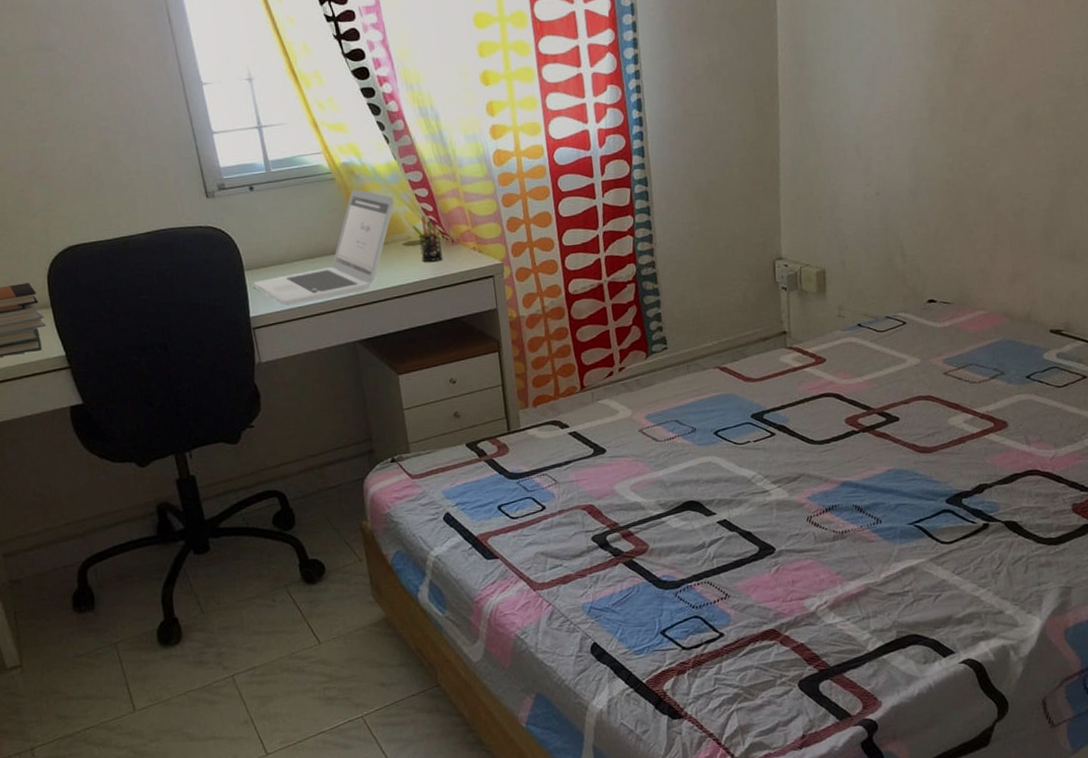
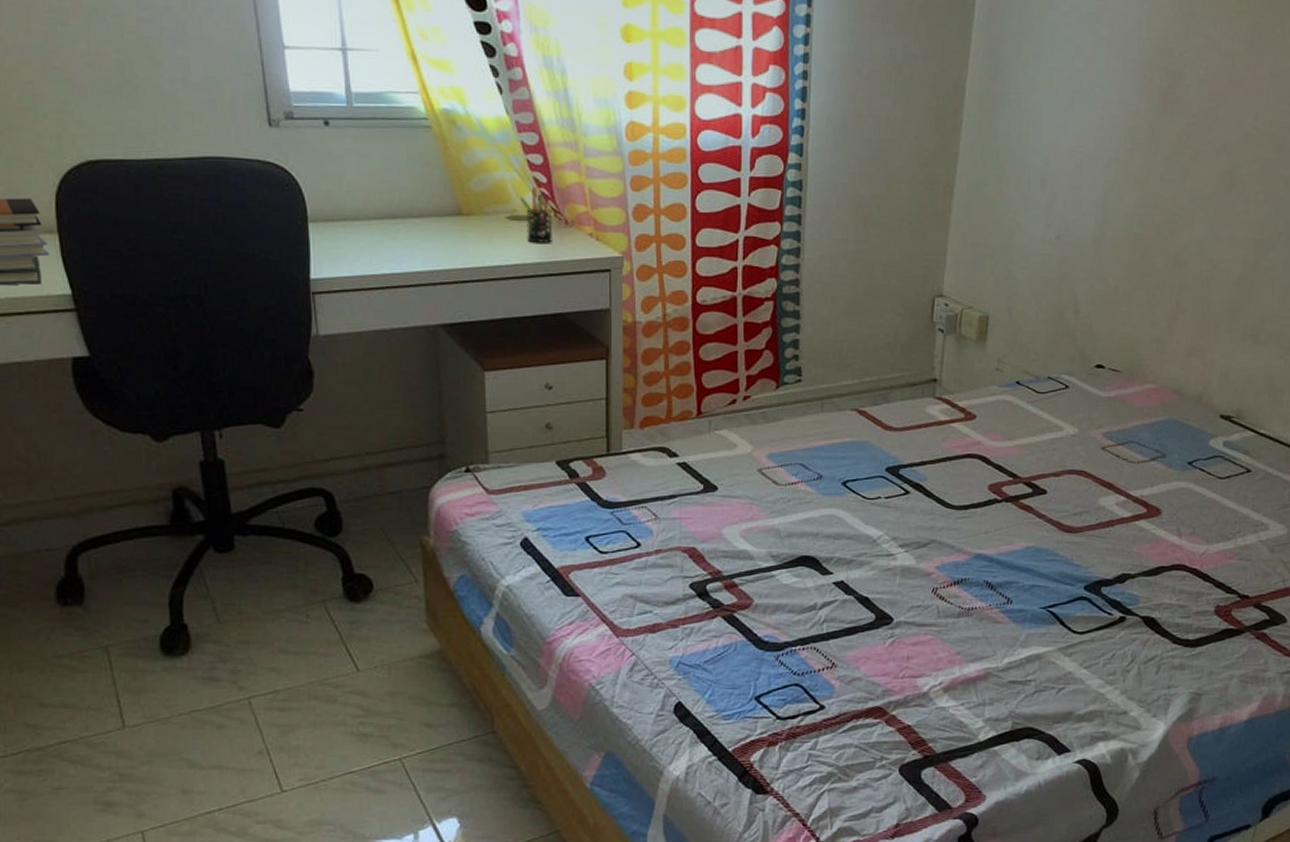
laptop: present [252,189,394,306] -> none [316,143,500,271]

